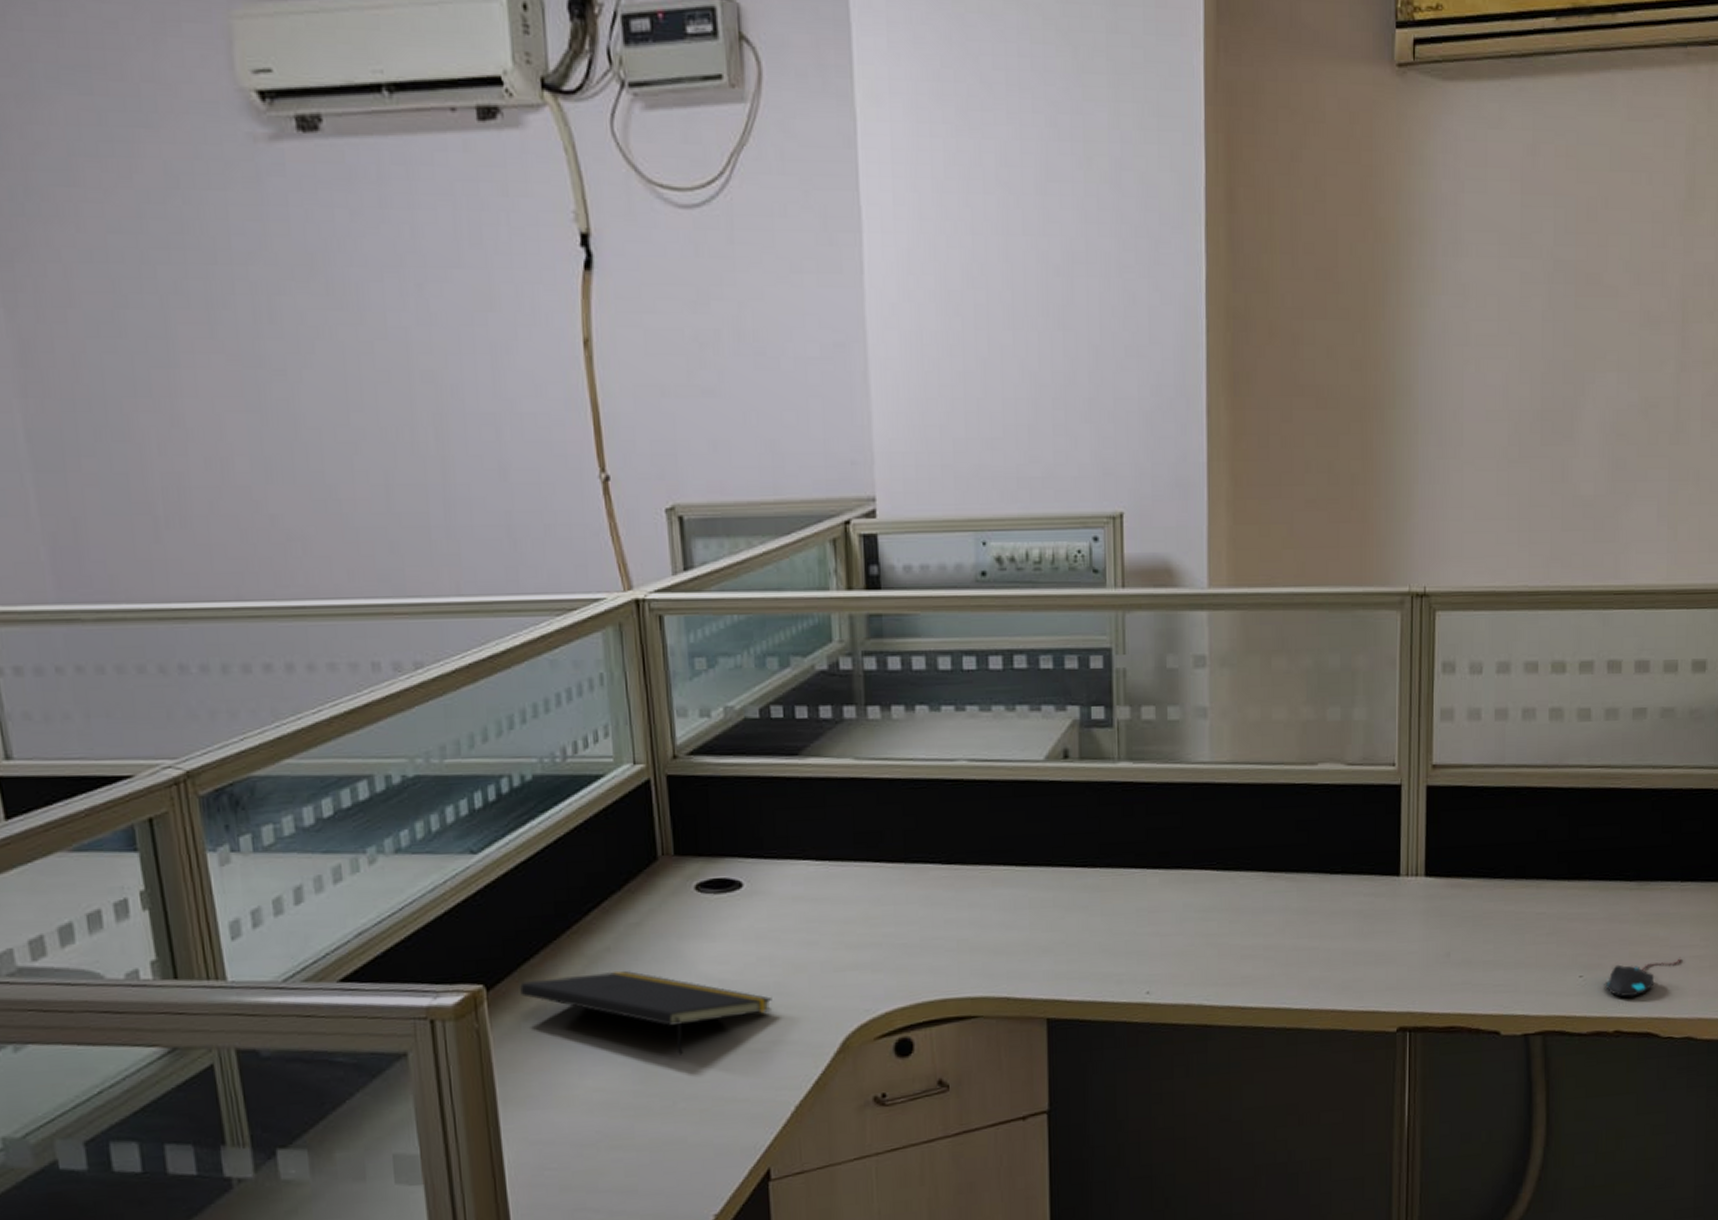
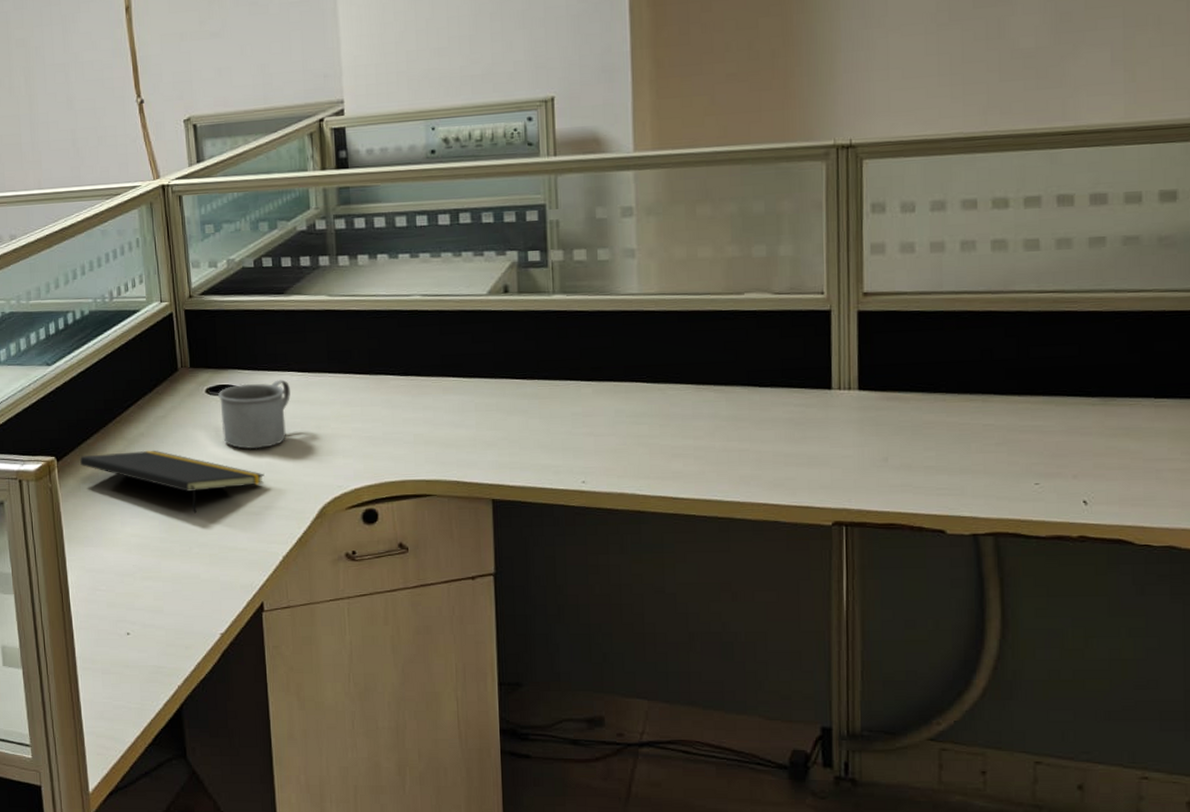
mug: none [712,870,806,965] -> present [218,379,290,449]
mouse: present [1604,957,1682,997] -> none [1064,469,1159,505]

